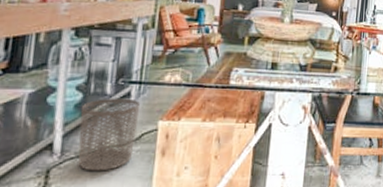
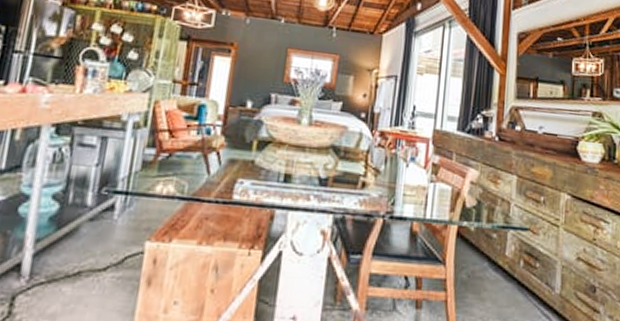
waste bin: present [78,98,140,171] -> none [48,210,125,302]

